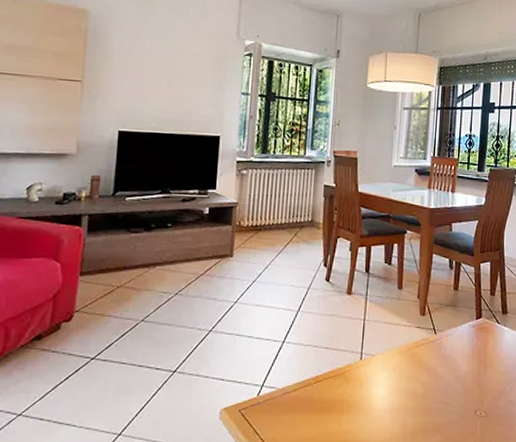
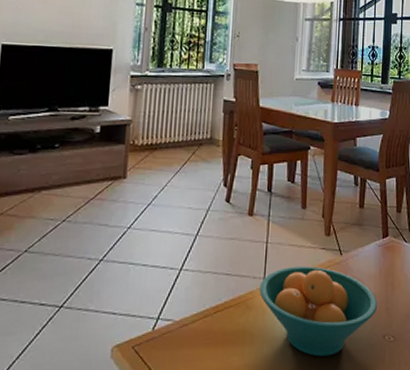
fruit bowl: none [357,344,470,428] -> present [259,266,378,357]

